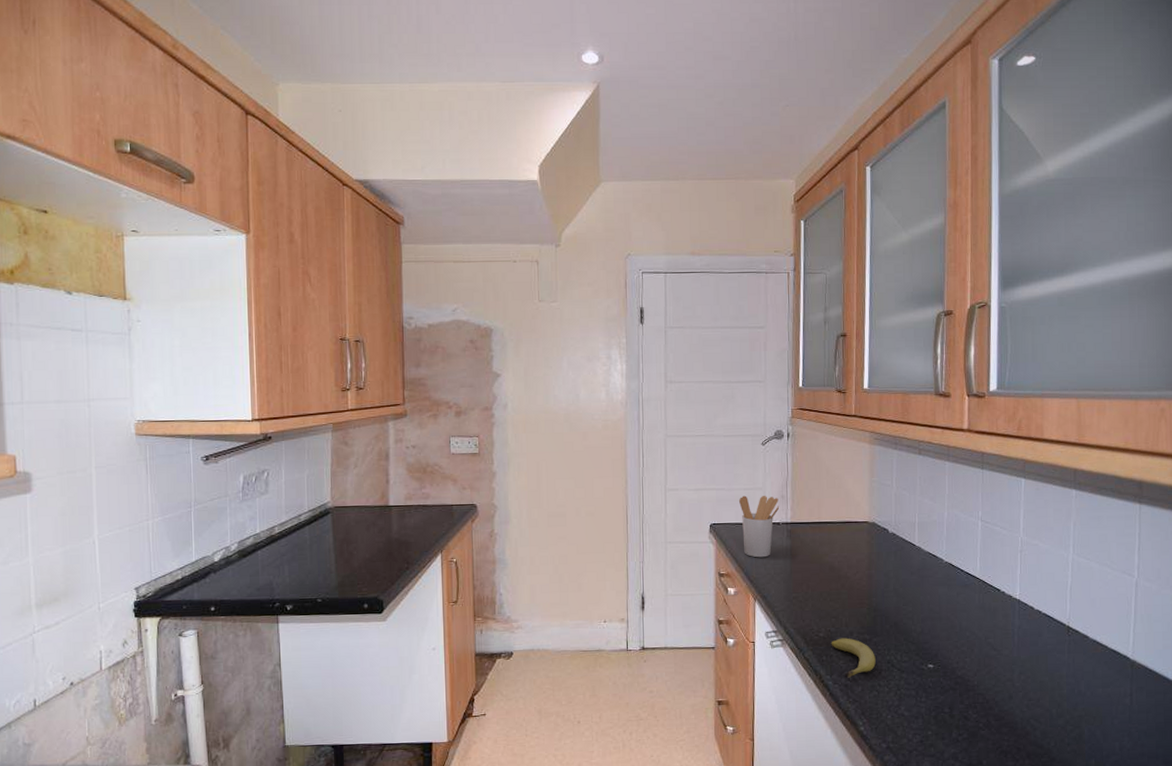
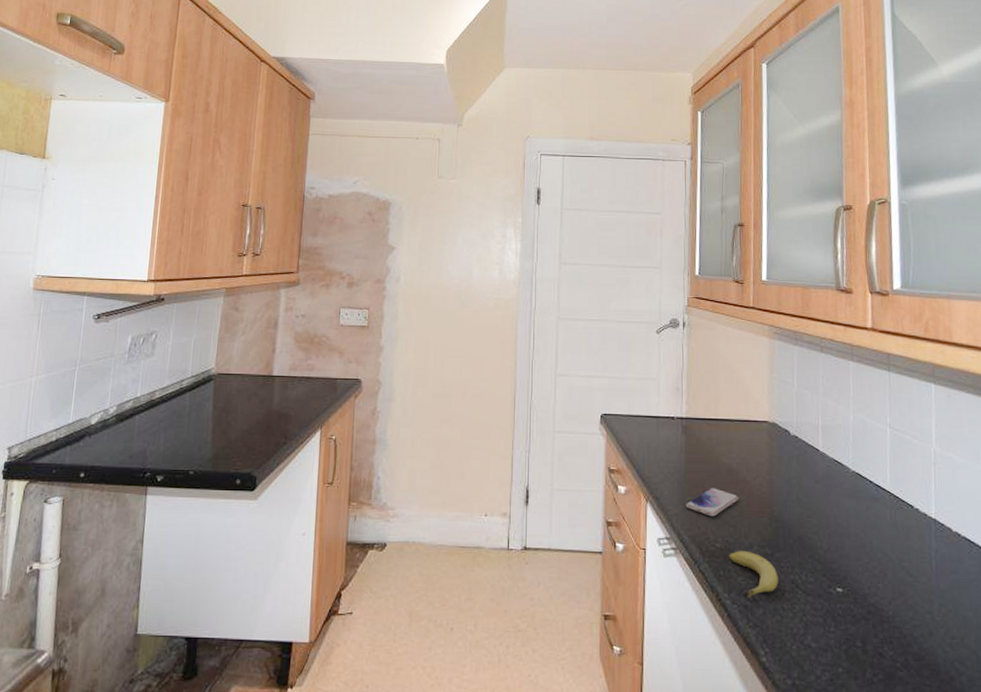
utensil holder: present [739,495,780,558] -> none [632,385,675,454]
smartphone: none [790,584,841,610] -> present [685,488,739,517]

